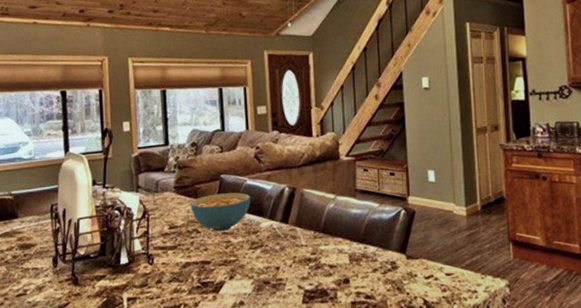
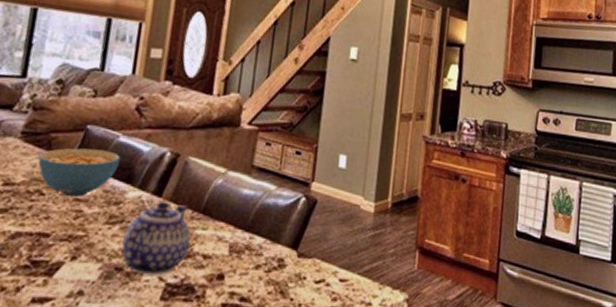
teapot: none [265,226,317,285] -> present [121,201,191,276]

